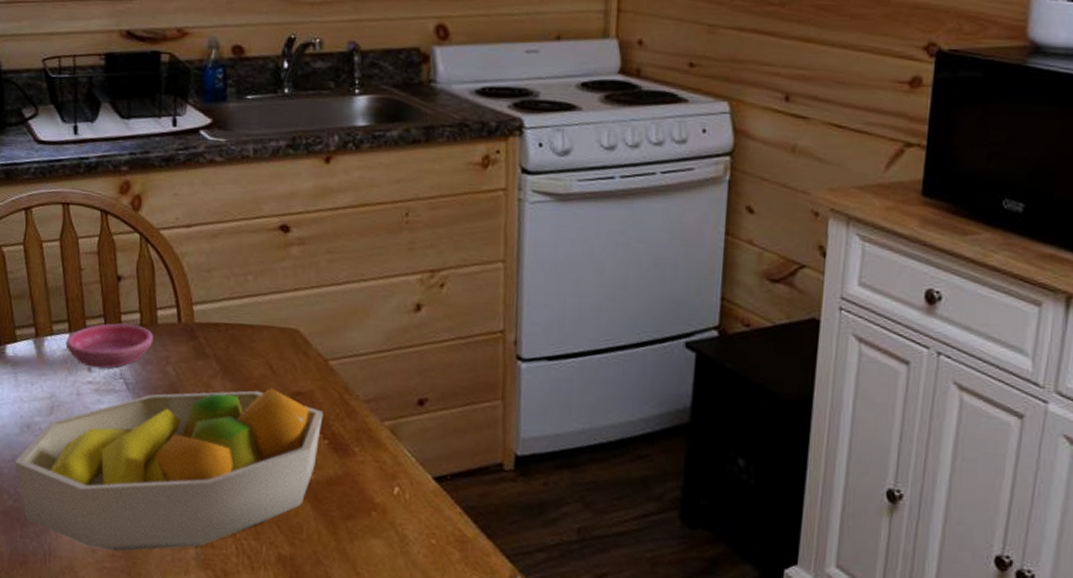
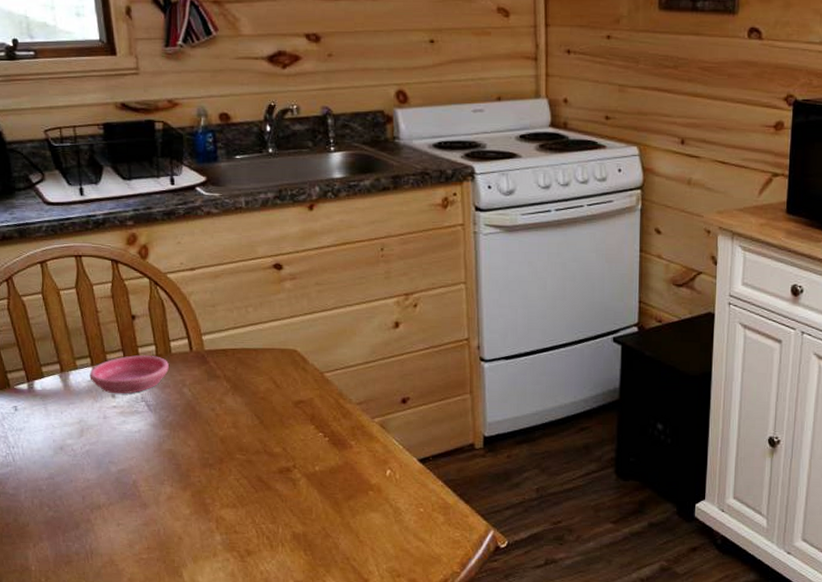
fruit bowl: present [14,387,324,552] -> none [51,399,323,544]

